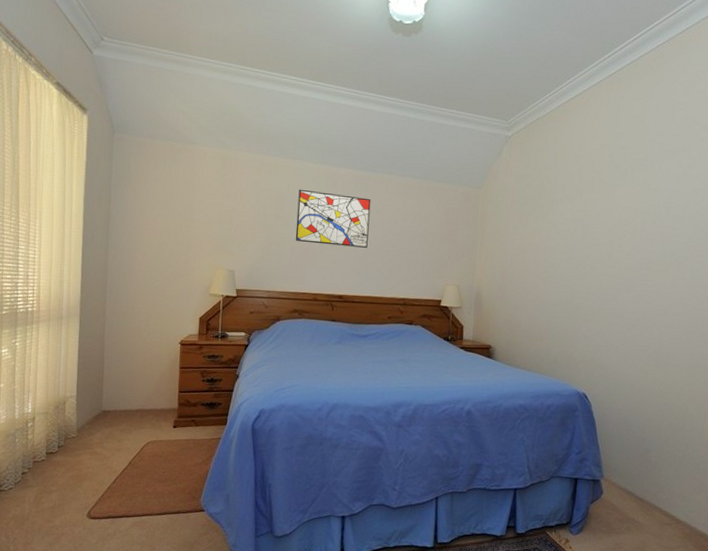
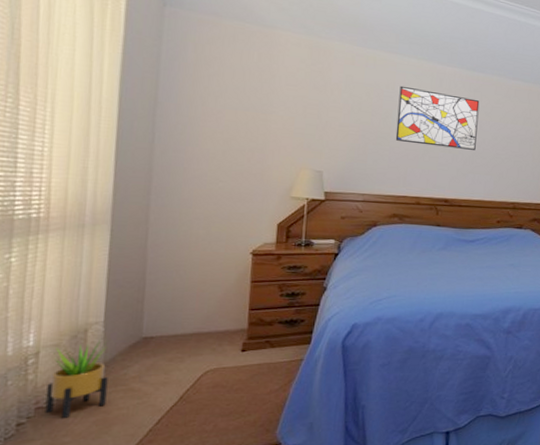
potted plant: none [39,411,80,472] -> present [45,340,108,419]

